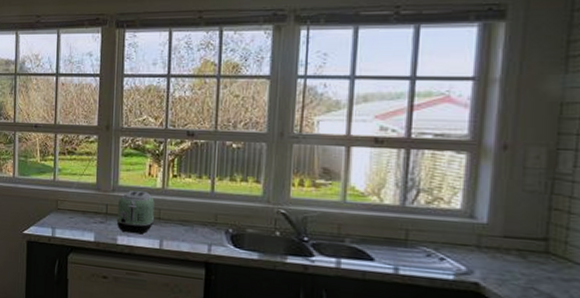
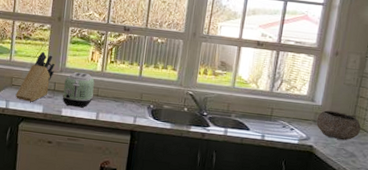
knife block: none [62,168,106,229] -> present [15,52,56,102]
bowl: none [481,231,560,276] -> present [316,110,361,141]

